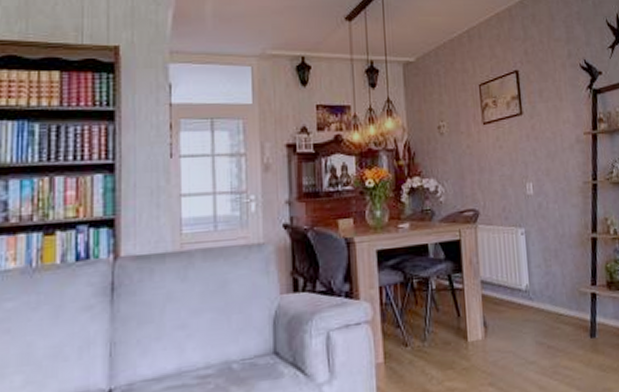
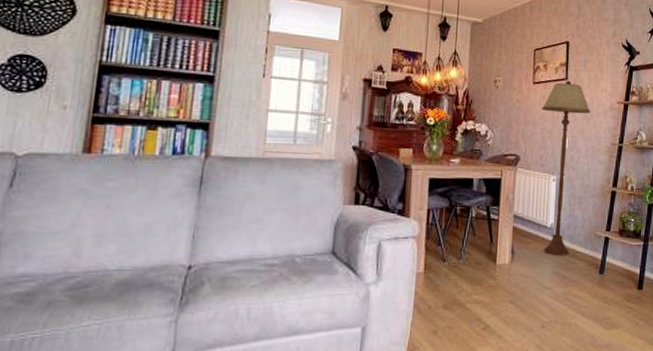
floor lamp: none [497,116,555,323] -> present [542,81,591,256]

